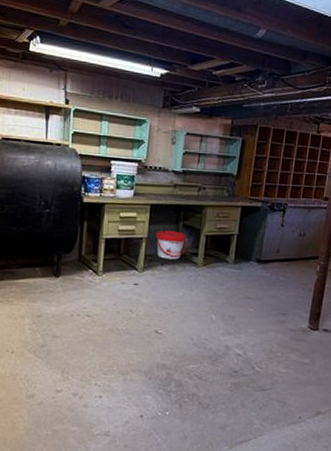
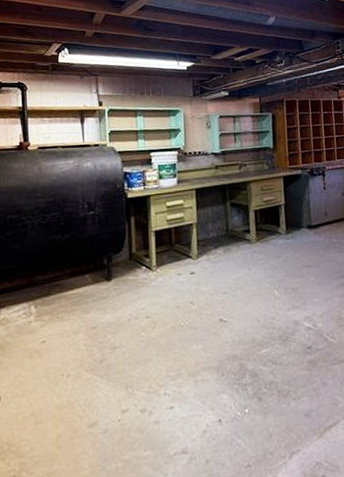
bucket: present [155,230,186,260] -> none [205,211,237,242]

